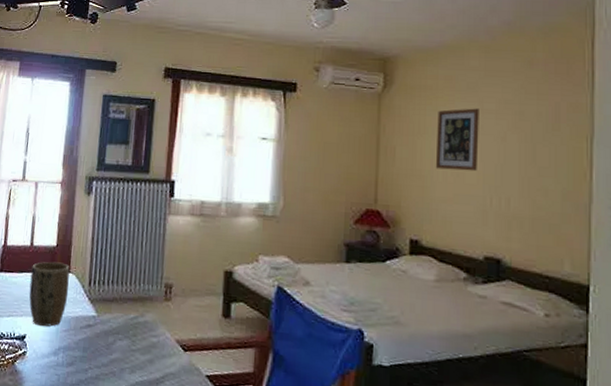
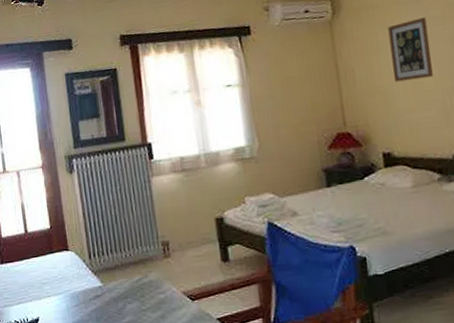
plant pot: present [29,261,70,327] -> none [30,242,72,307]

